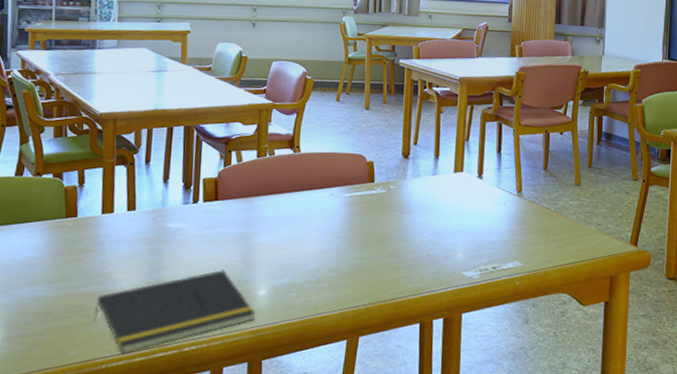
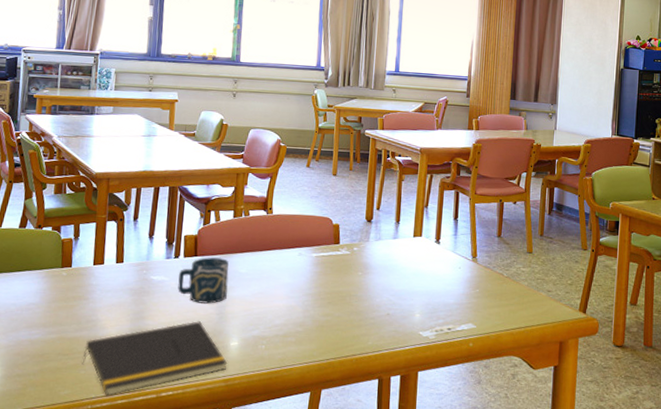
cup: none [198,200,254,251] -> present [178,257,229,304]

